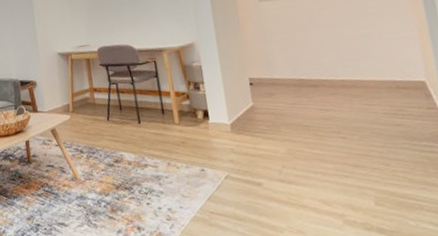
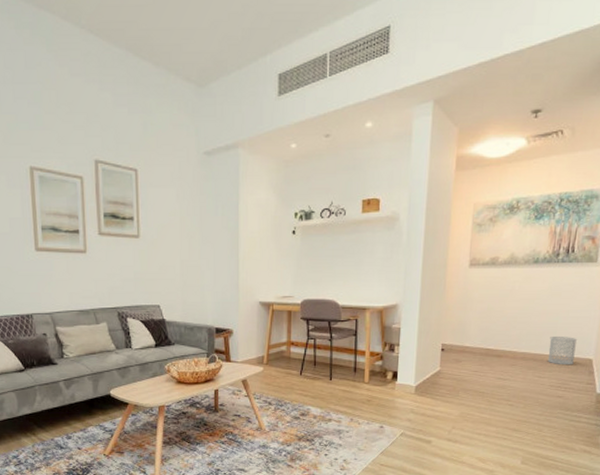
wastebasket: none [367,59,404,90] -> present [547,337,578,365]

